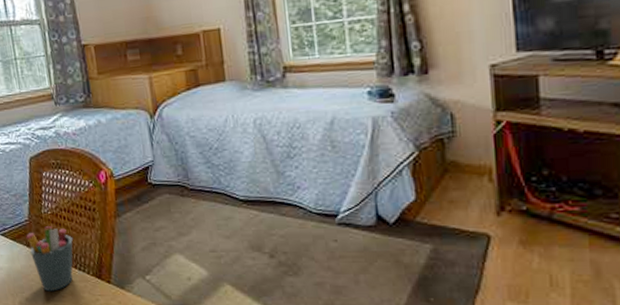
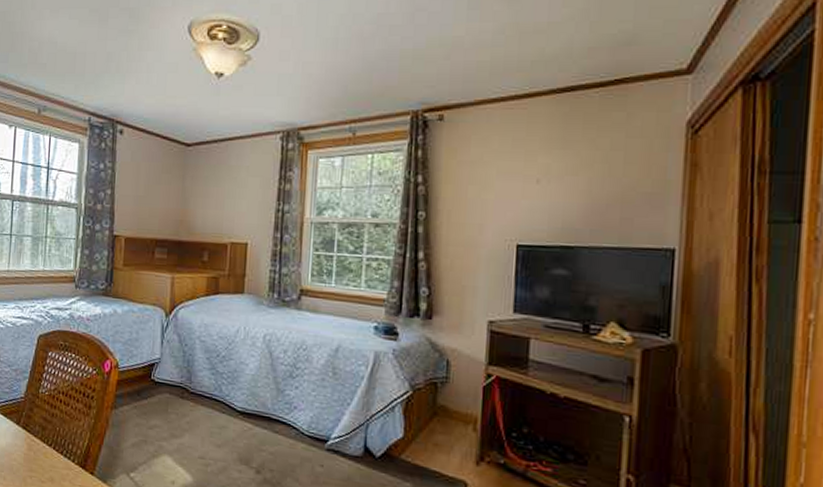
pen holder: present [26,226,73,292] -> none [18,407,65,475]

